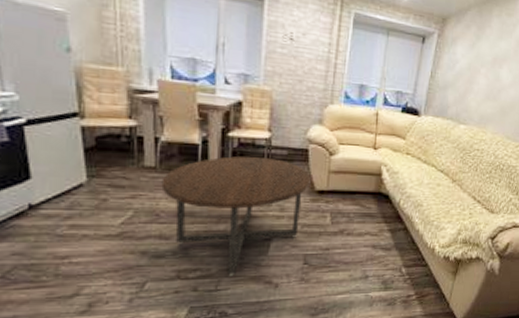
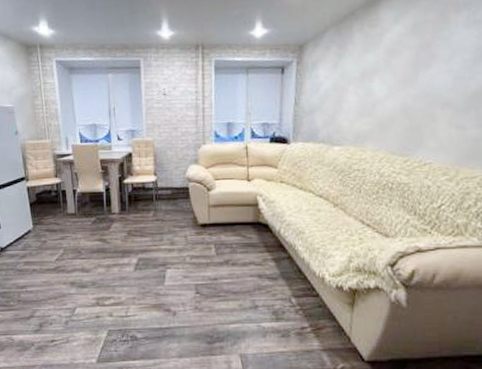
coffee table: present [161,156,311,276] -> none [80,198,194,304]

